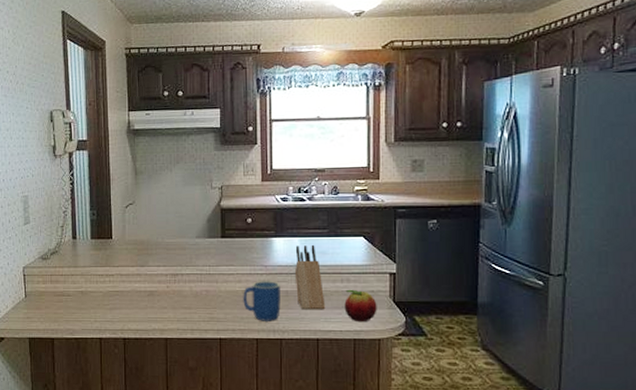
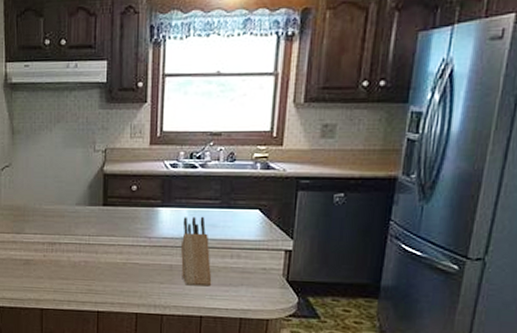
mug: present [243,281,281,321] -> none [123,253,164,296]
fruit: present [344,289,377,323] -> none [232,265,268,301]

